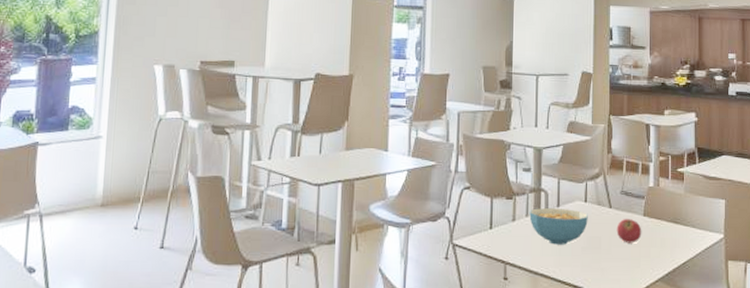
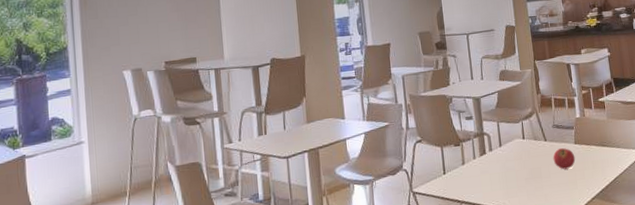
cereal bowl: present [529,207,588,245] -> none [476,147,528,180]

